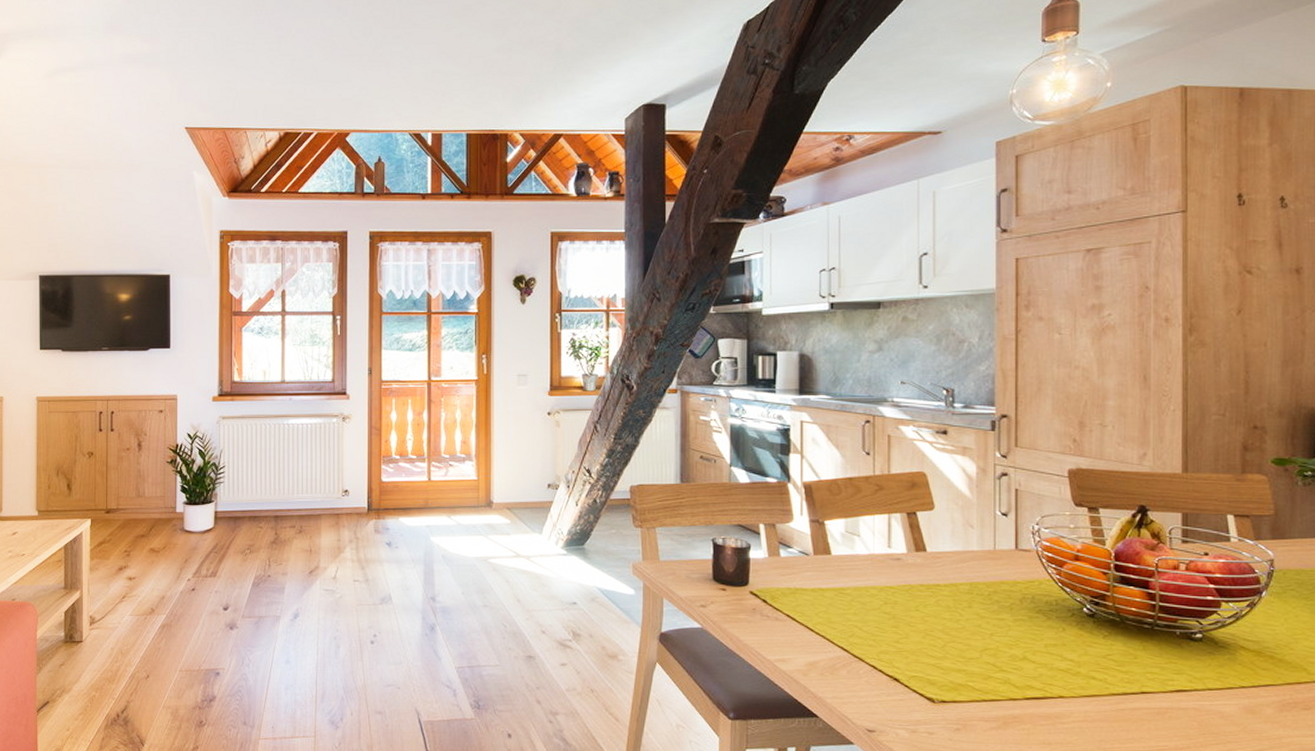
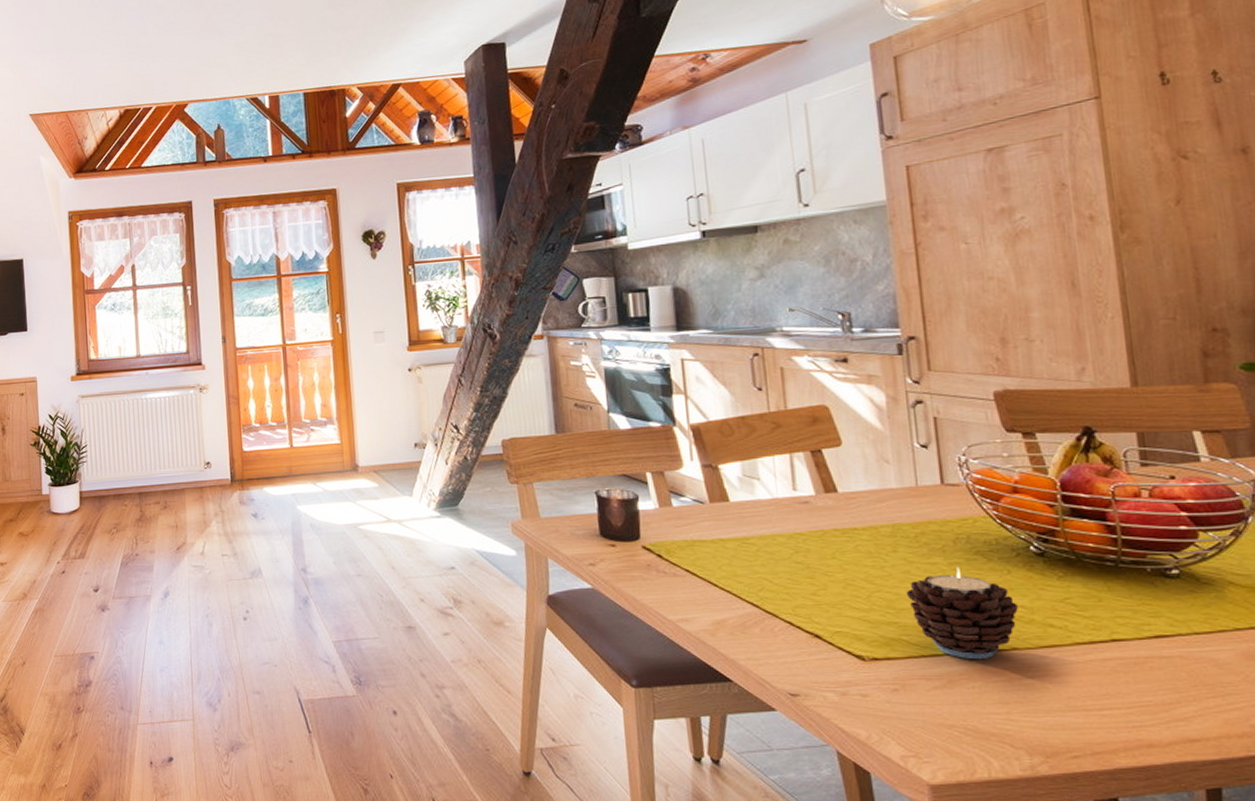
candle: none [975,623,1068,706] -> present [906,566,1018,660]

